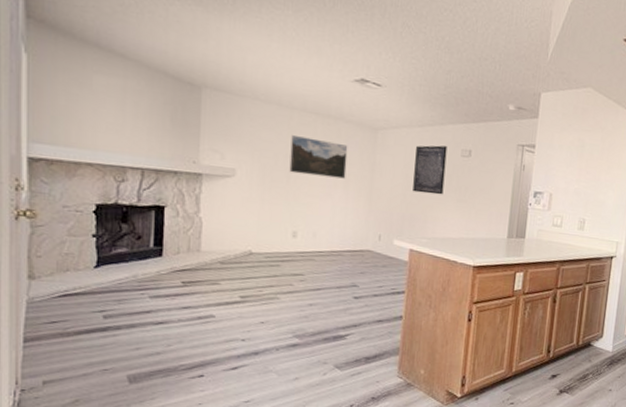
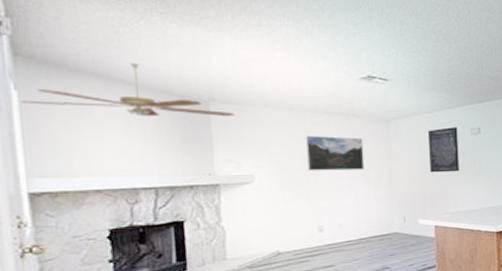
ceiling fan: none [29,37,226,105] -> present [21,62,236,116]

